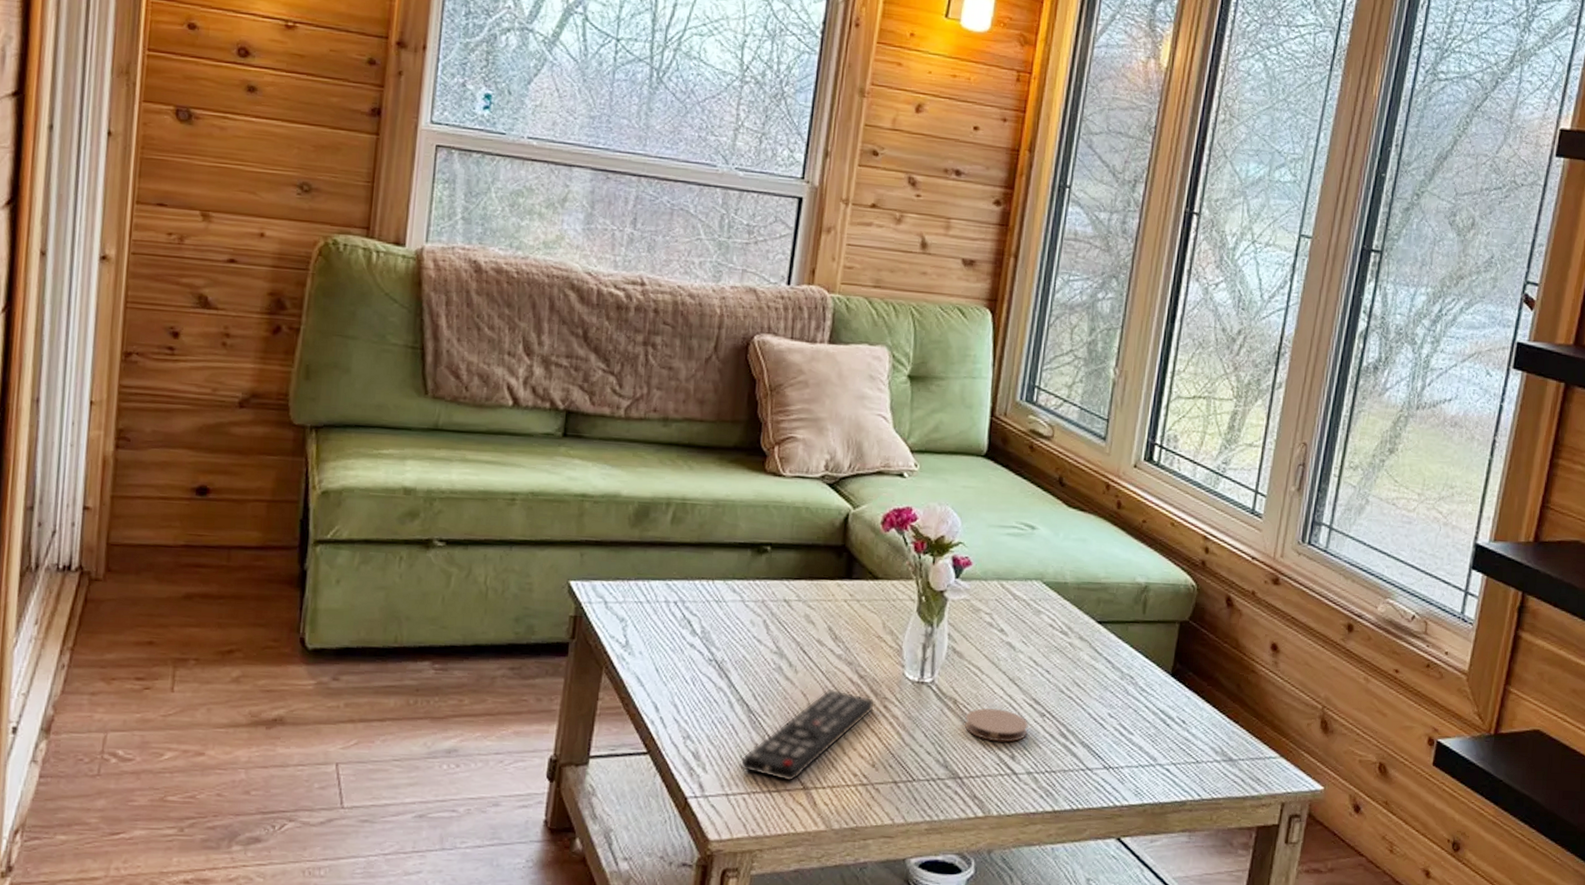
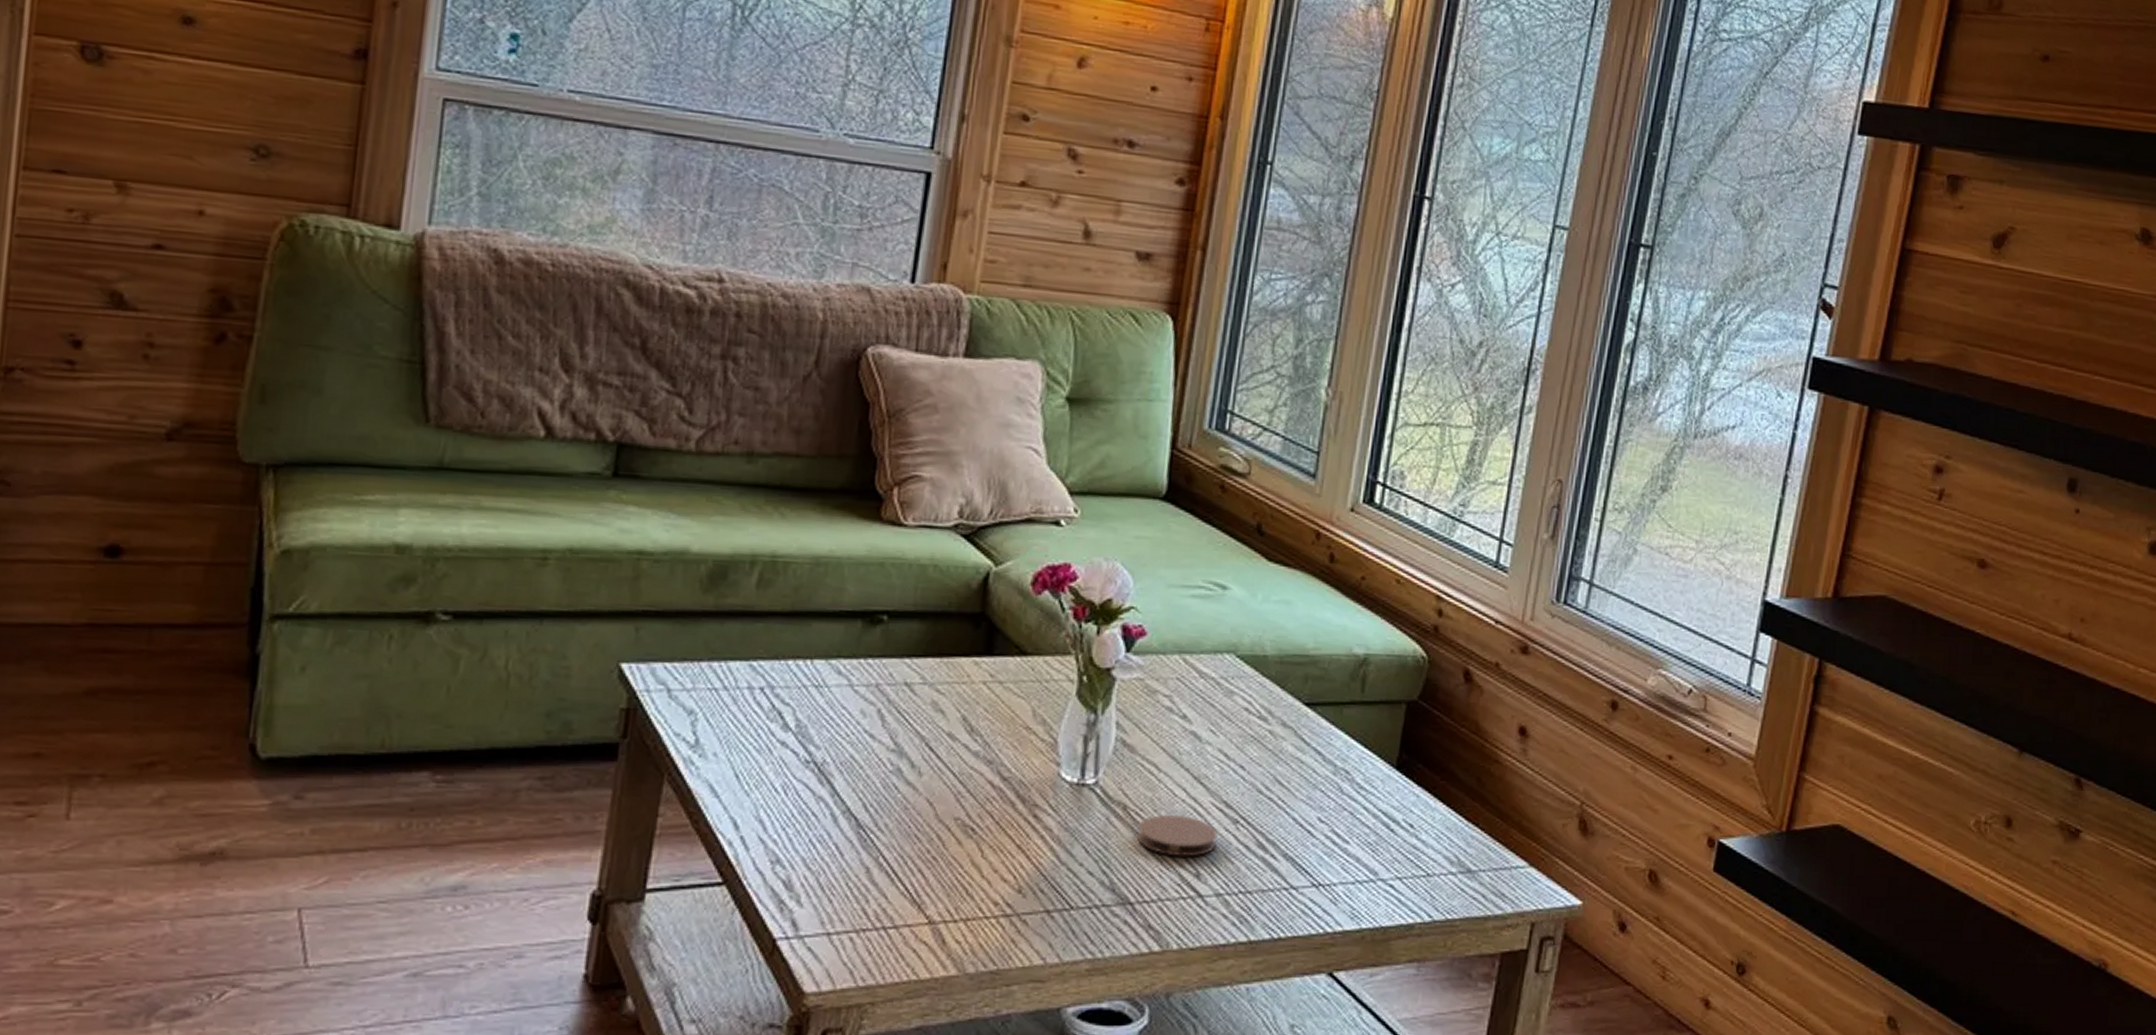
remote control: present [740,689,876,782] -> none [845,795,1023,916]

